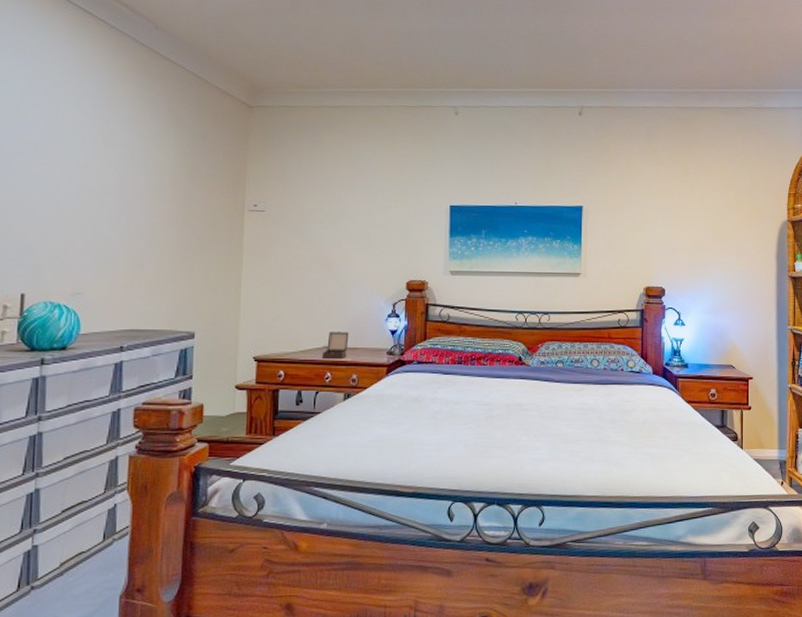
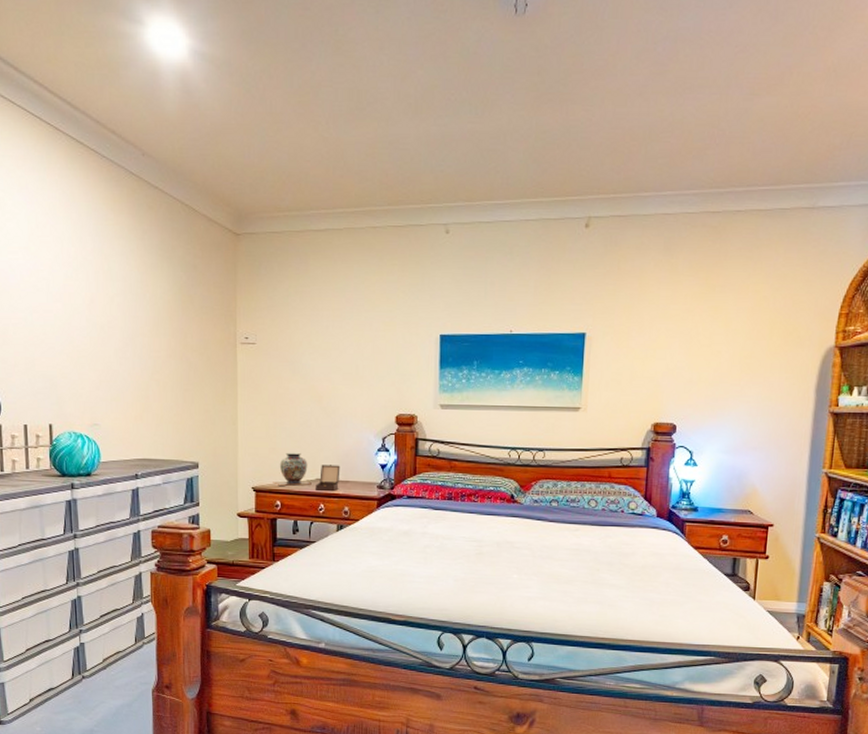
decorative vase: none [276,319,318,356] -> present [273,452,312,487]

